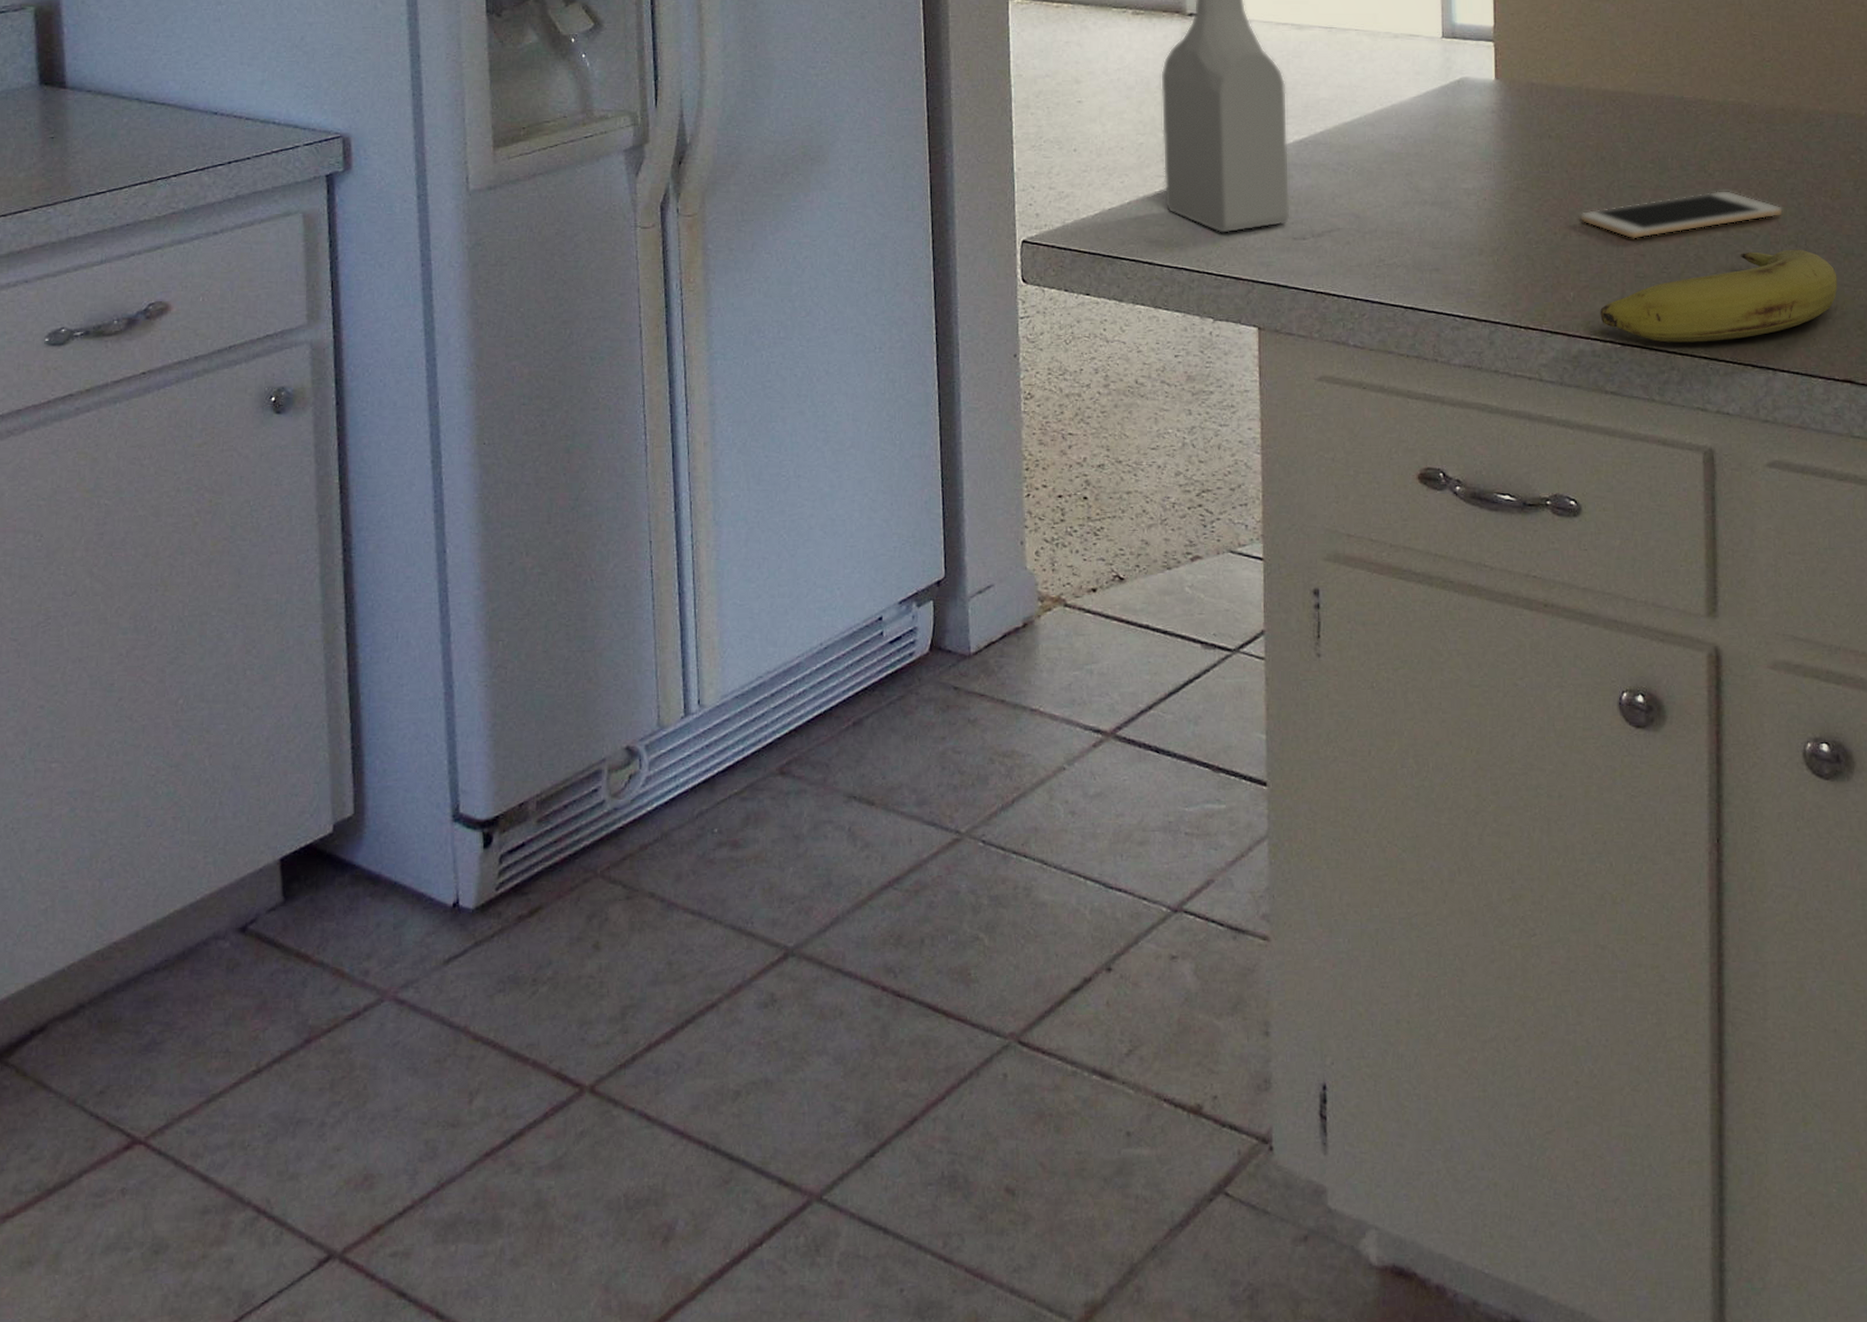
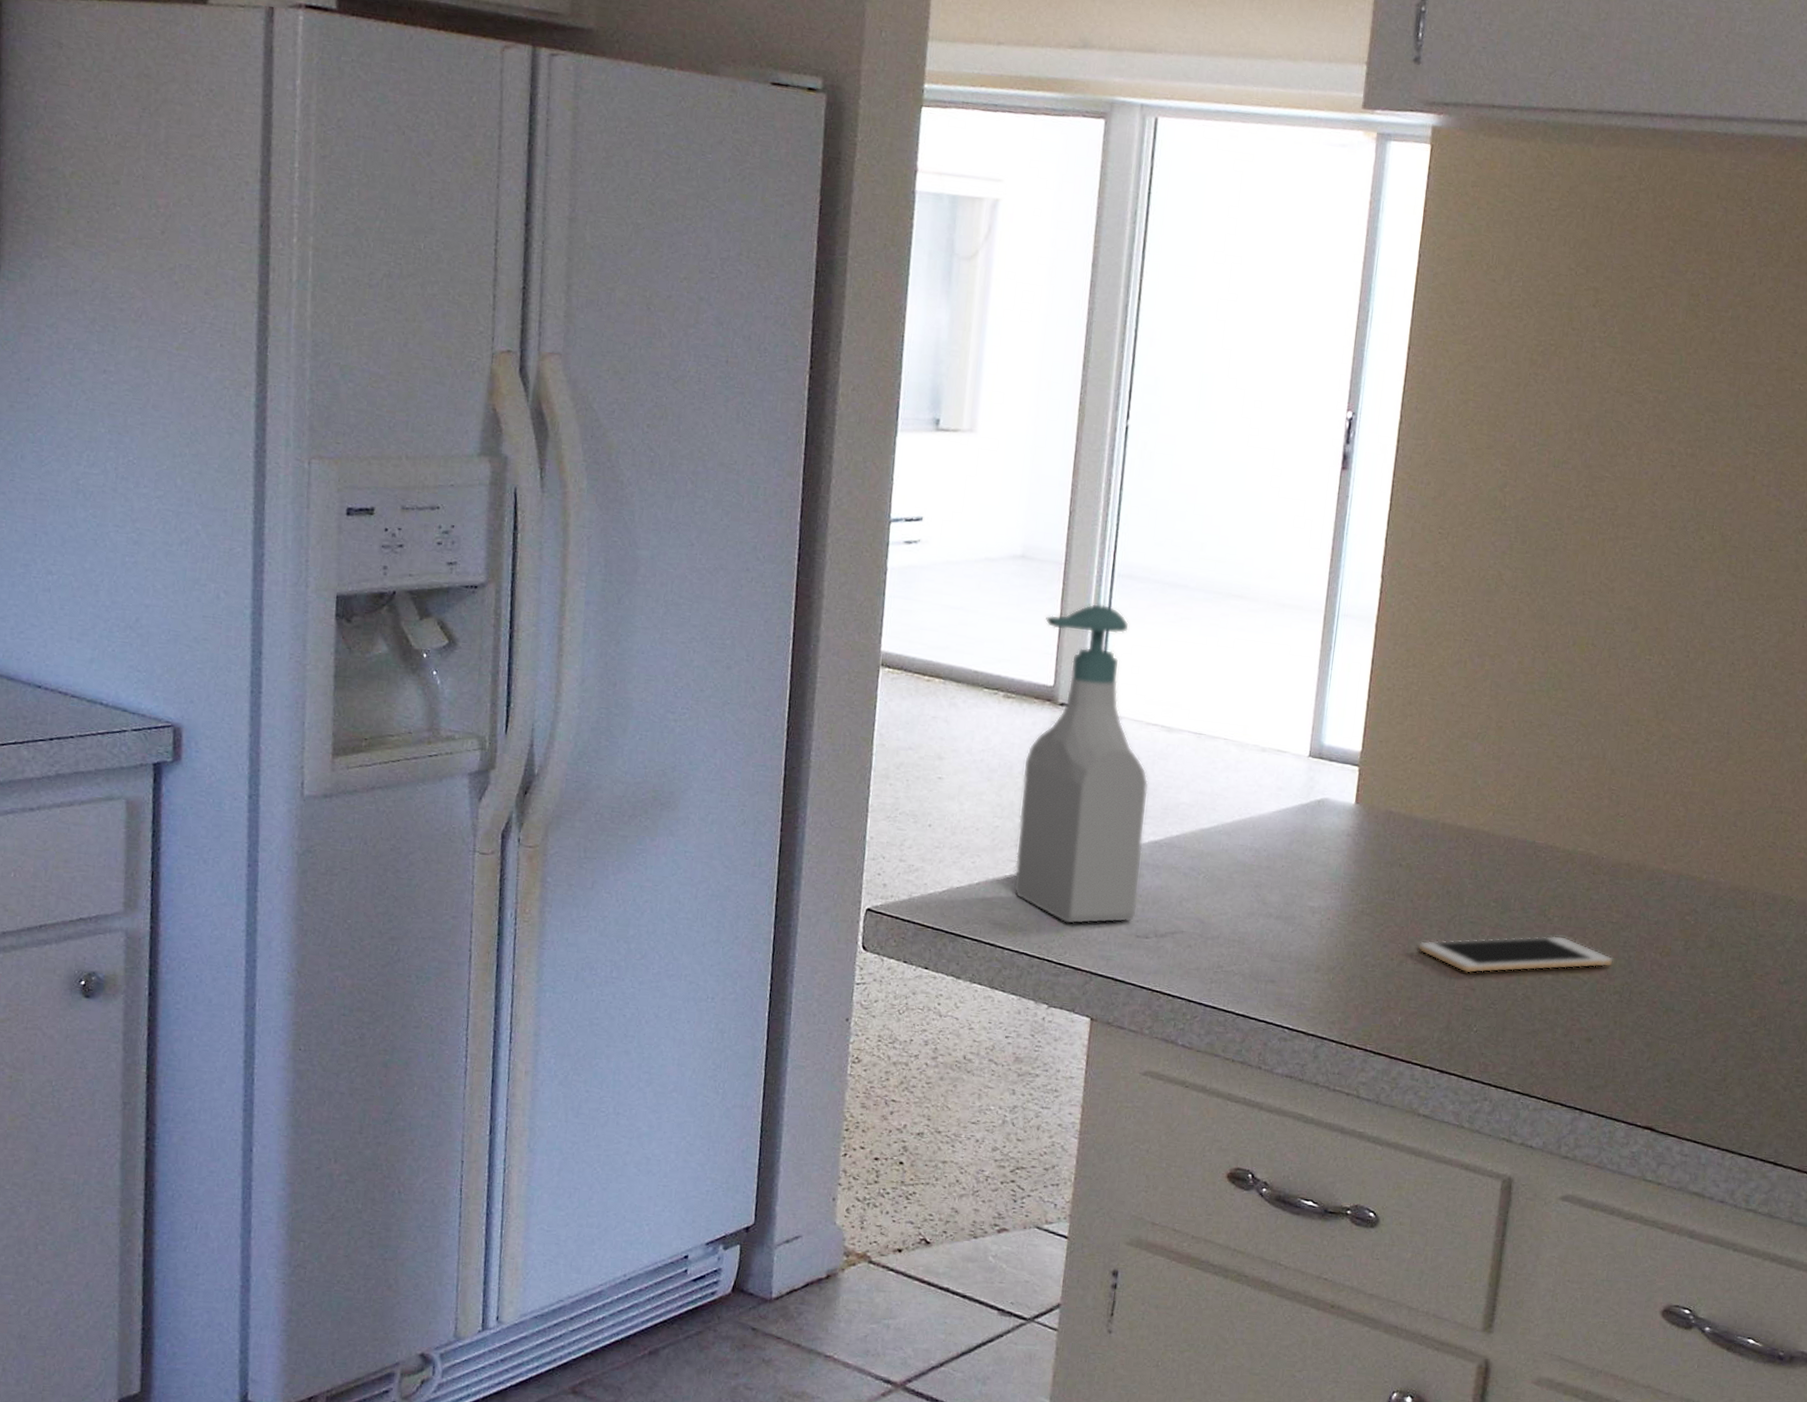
fruit: present [1600,249,1838,343] -> none [1424,997,1655,1078]

